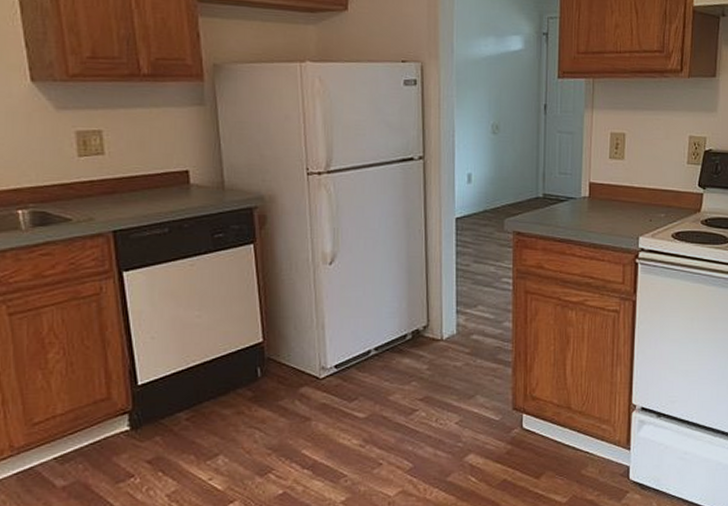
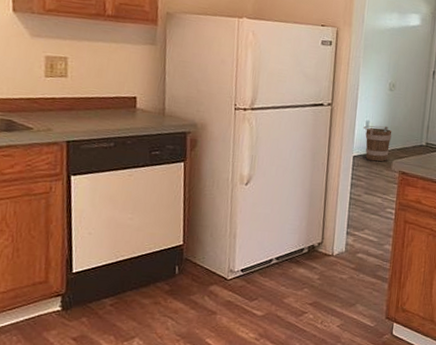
bucket: none [464,178,501,222] -> present [363,125,392,162]

